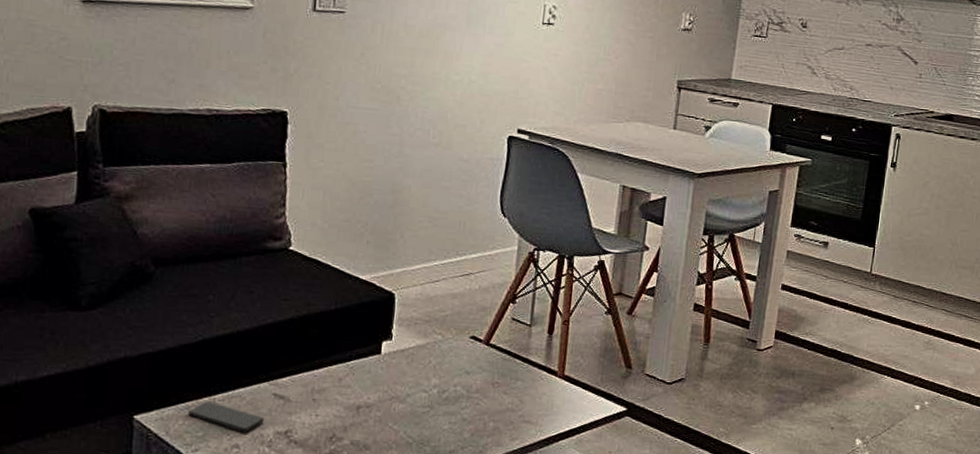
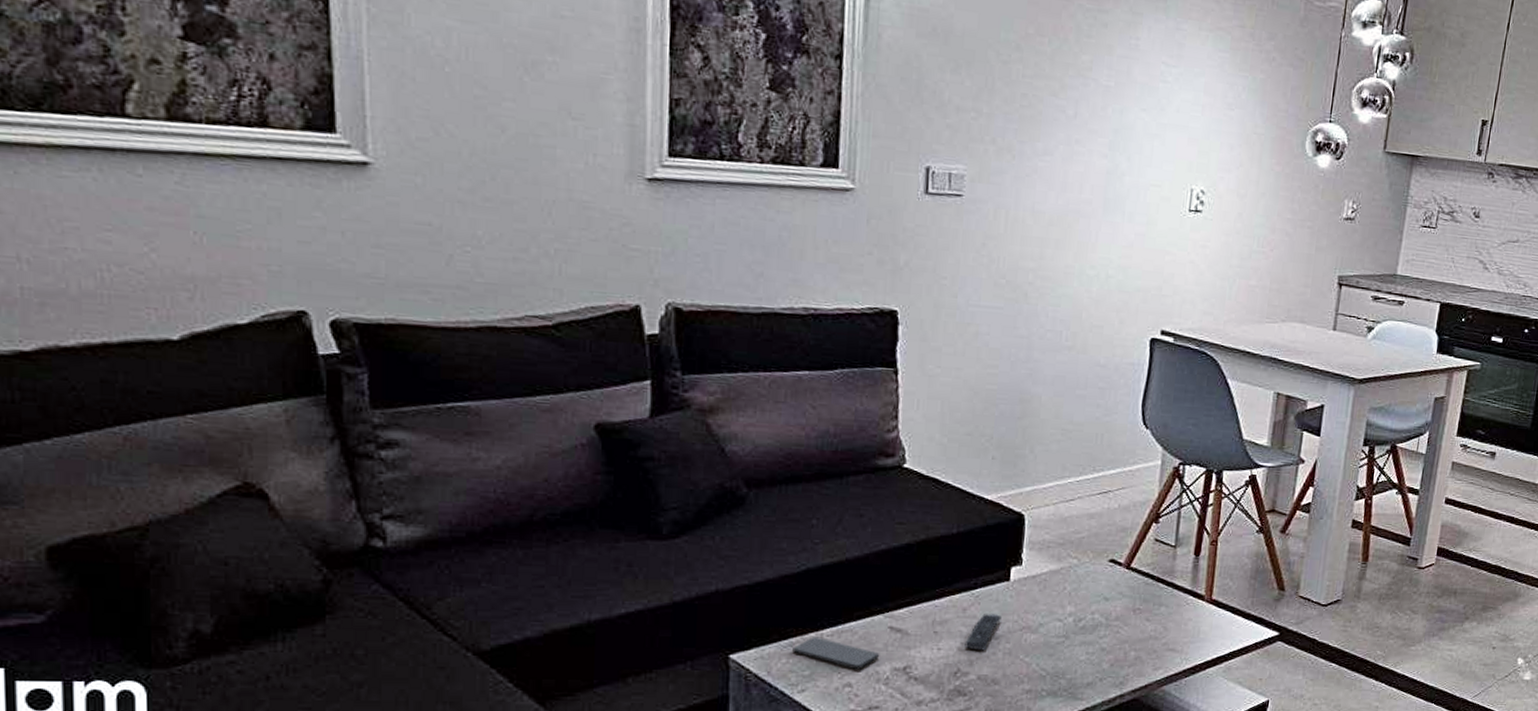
remote control: none [339,383,373,418] -> present [964,613,1002,651]

